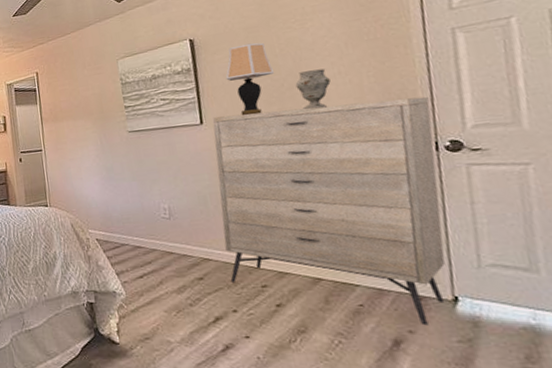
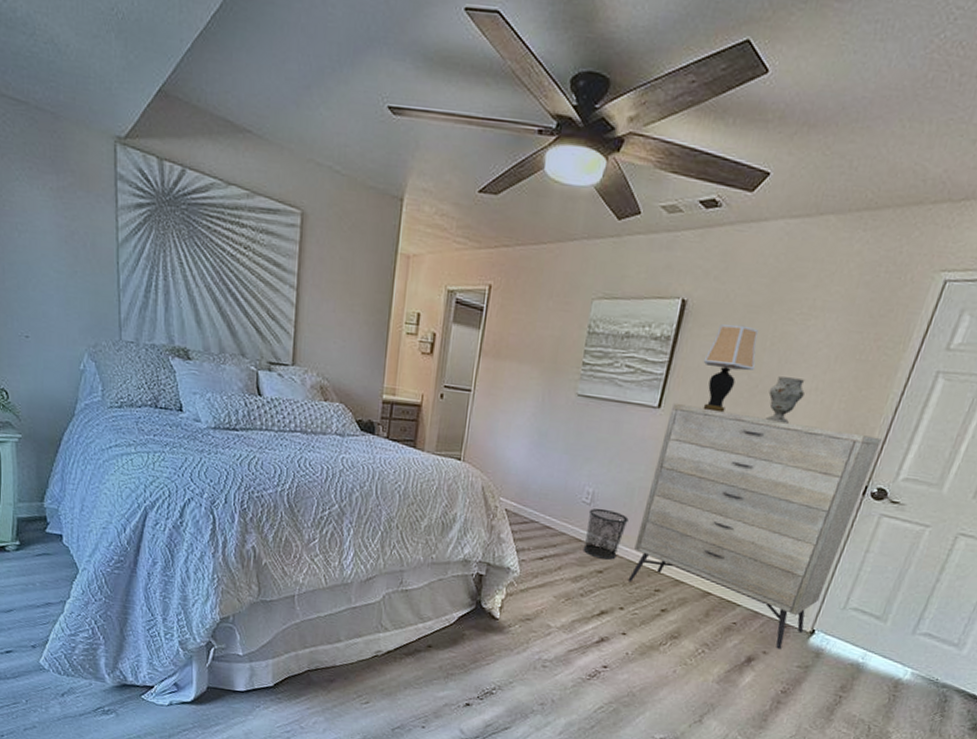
waste bin: none [170,219,211,266] -> present [583,508,629,560]

